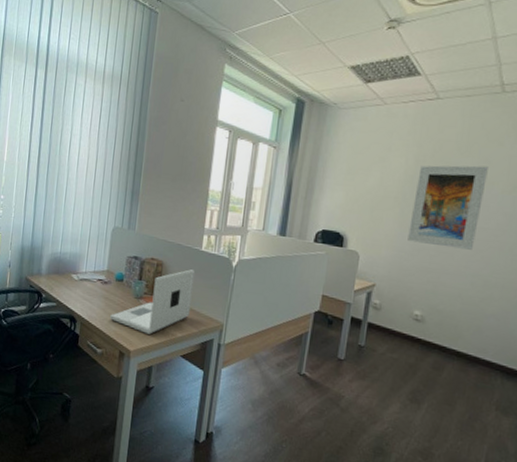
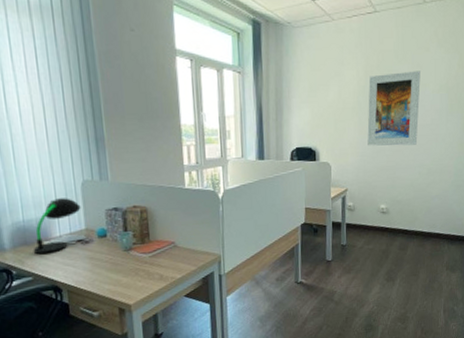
desk lamp: none [62,238,108,286] -> present [33,198,81,255]
laptop: present [110,268,196,334] -> none [100,208,185,284]

